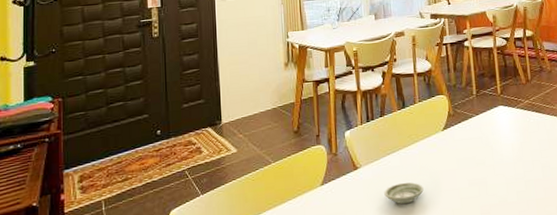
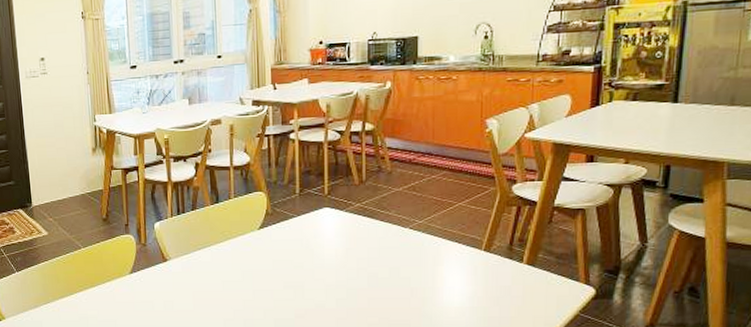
saucer: present [384,182,424,205] -> none [193,278,235,300]

